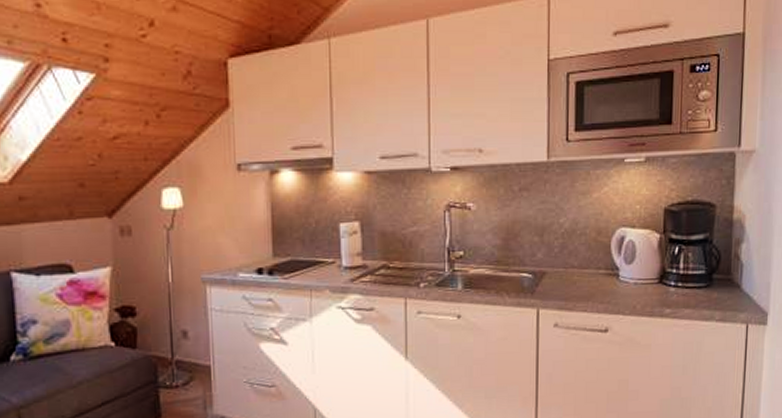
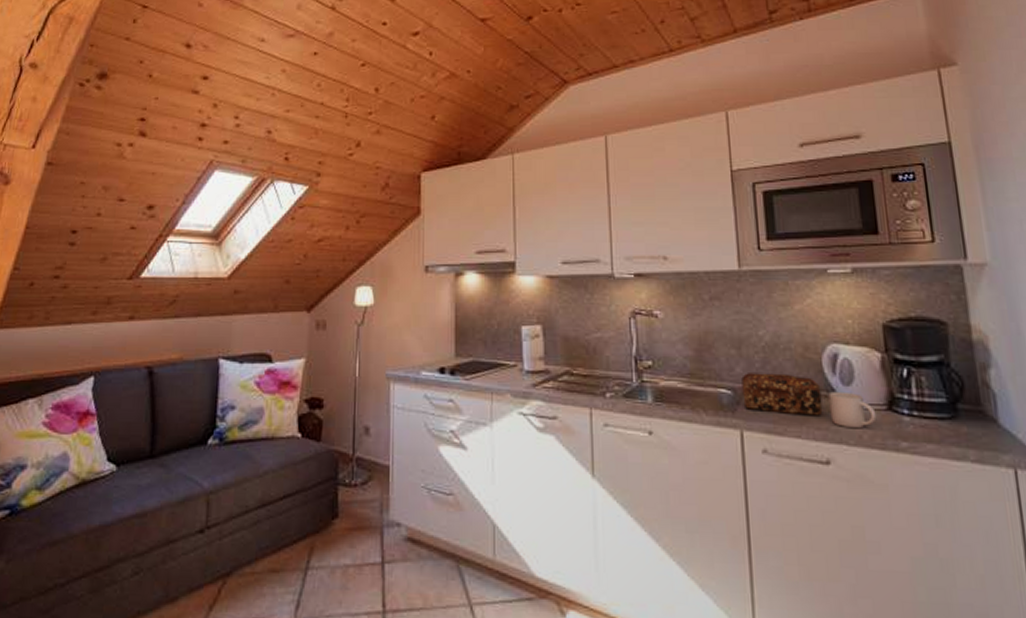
bread loaf: none [541,256,608,292] -> present [741,373,823,416]
mug: none [612,269,649,301] -> present [828,391,877,429]

